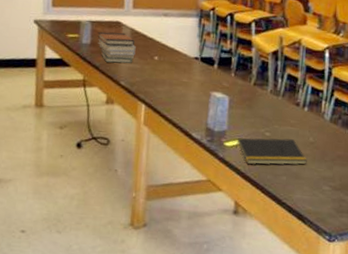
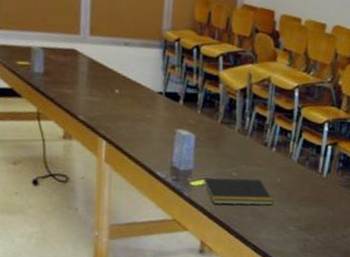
book stack: present [97,32,136,64] -> none [51,60,95,96]

